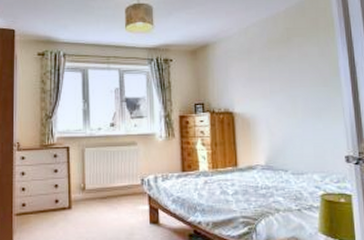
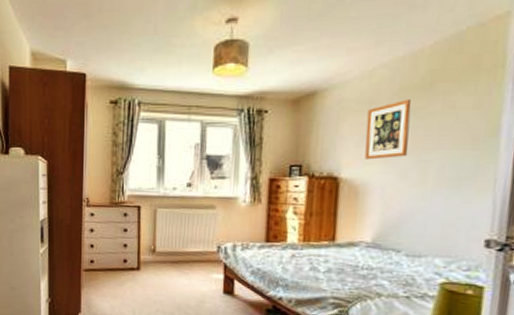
wall art: none [248,50,281,97] -> present [365,100,412,160]

